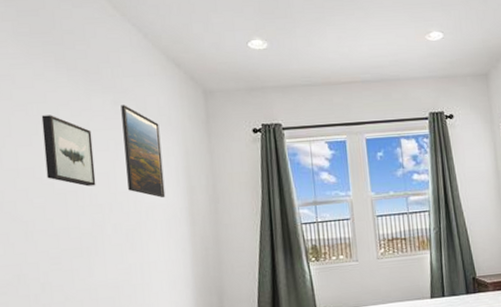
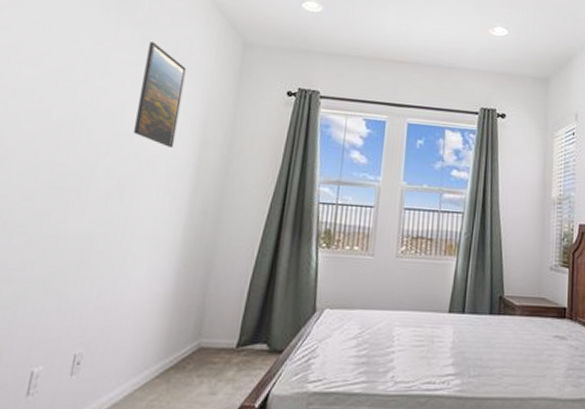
wall art: present [41,115,96,187] -> none [45,37,110,122]

